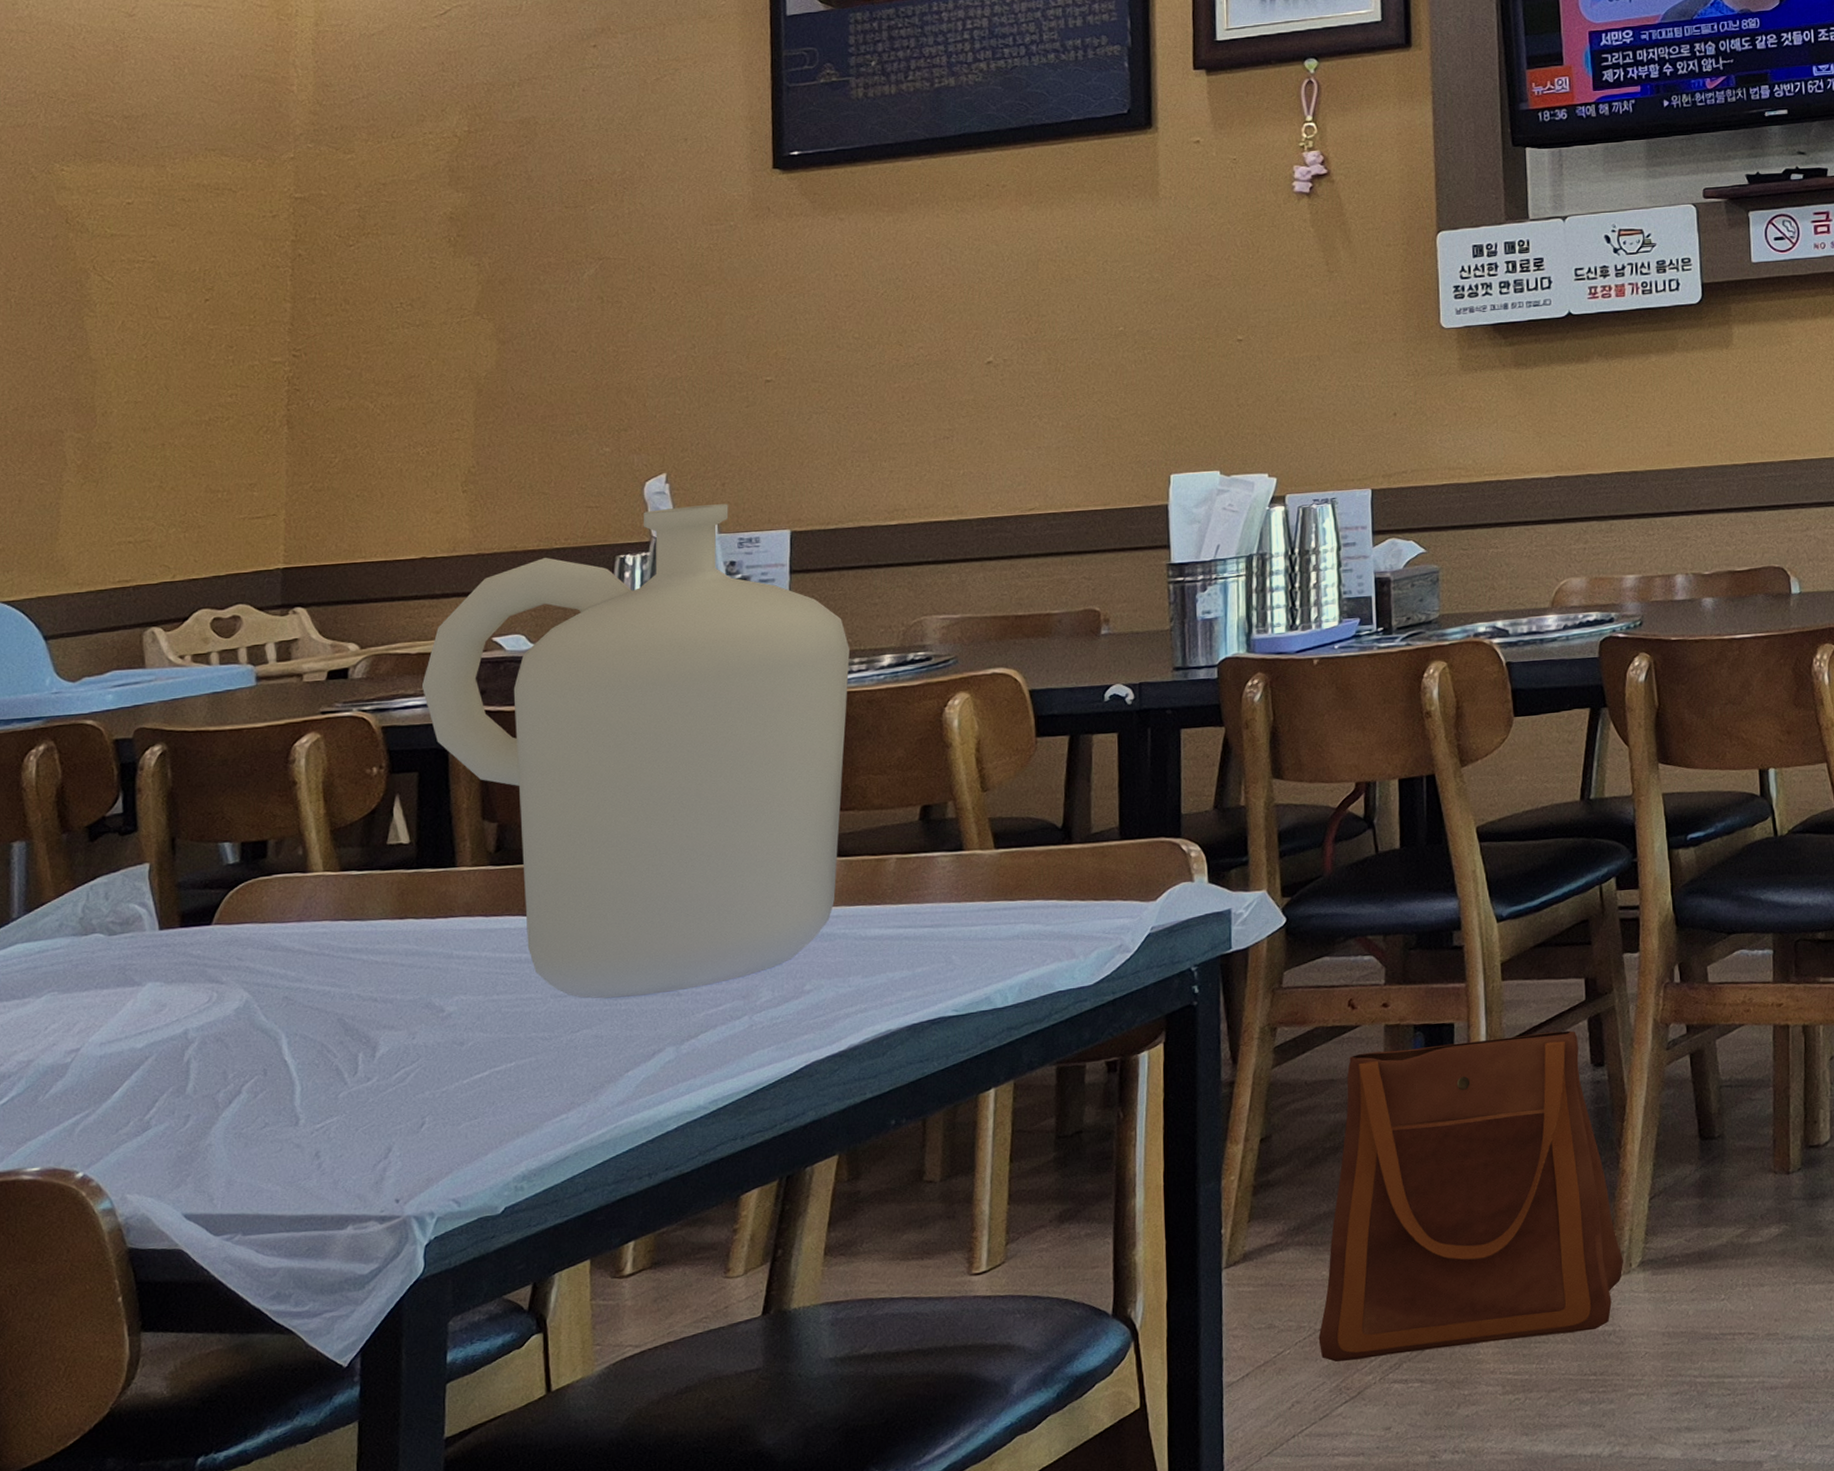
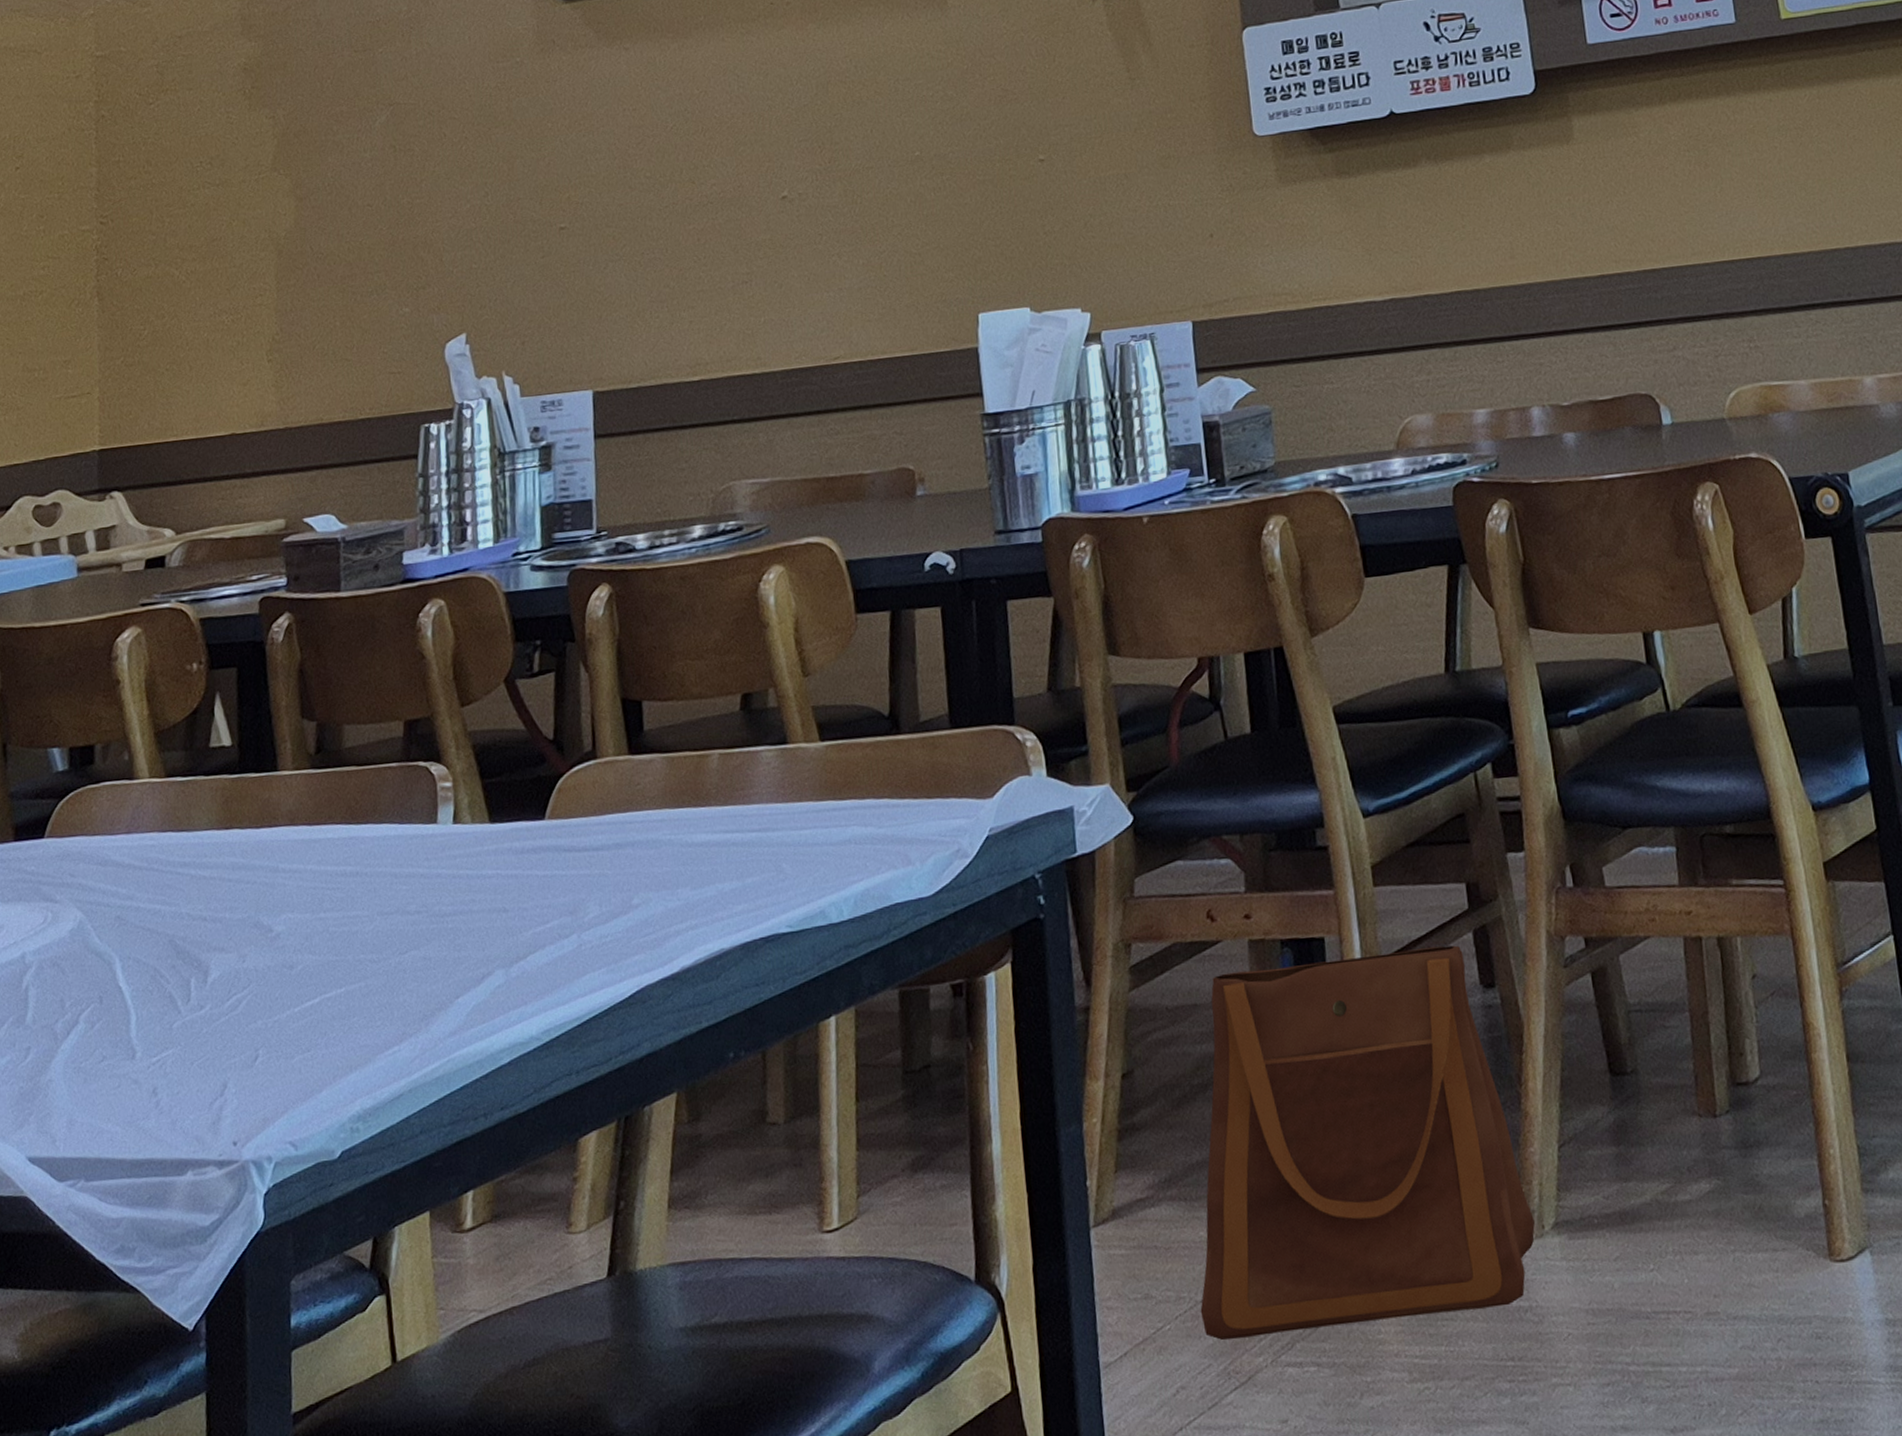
water jug: present [421,504,850,999] -> none [236,364,660,916]

